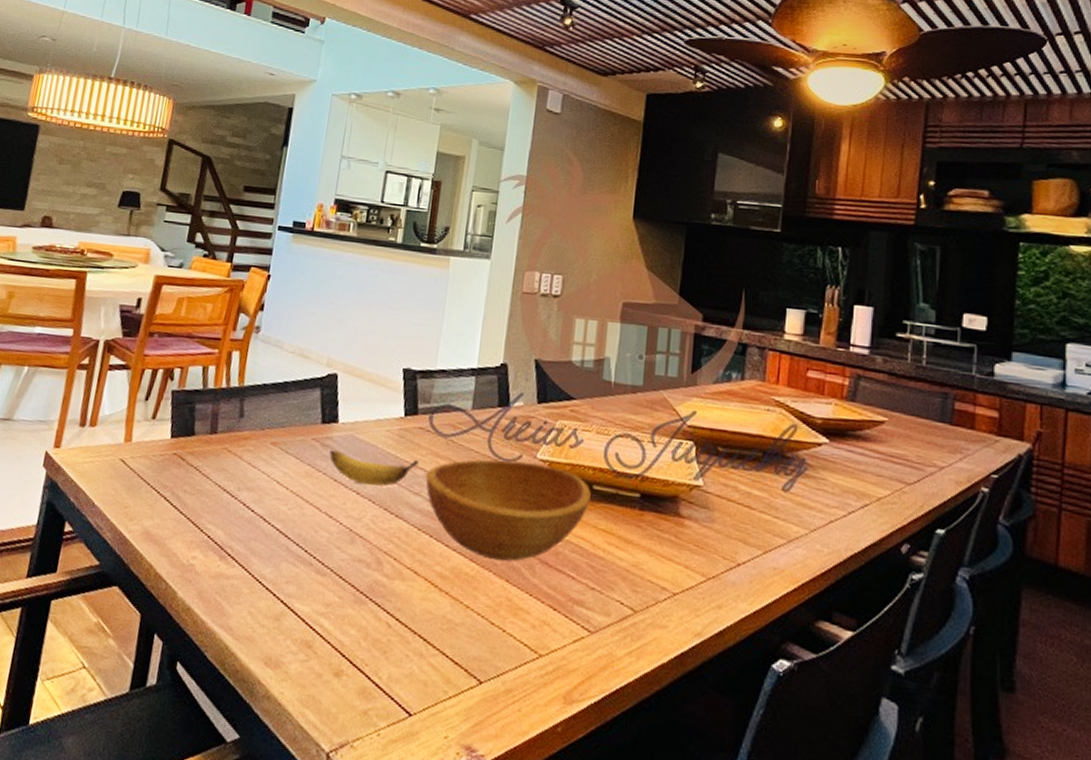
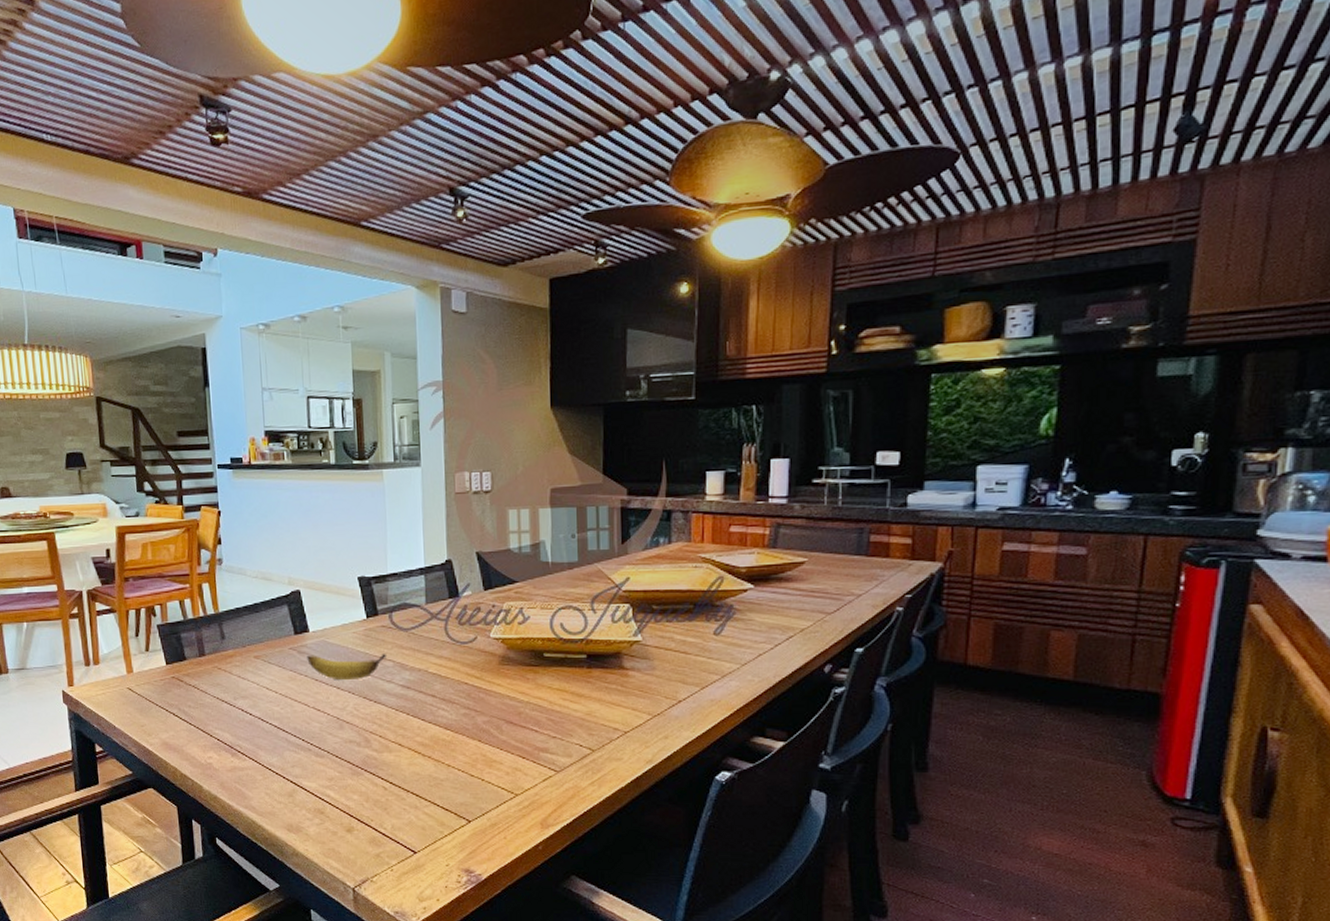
wooden bowl: present [425,459,591,562] -> none [395,642,543,726]

